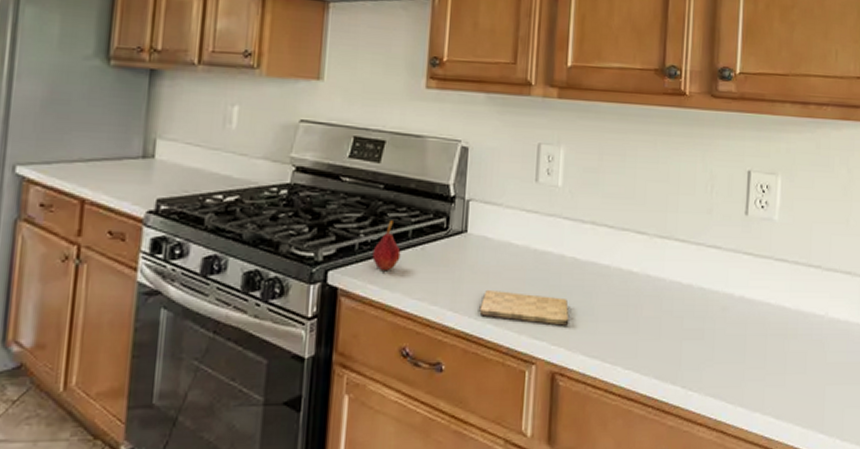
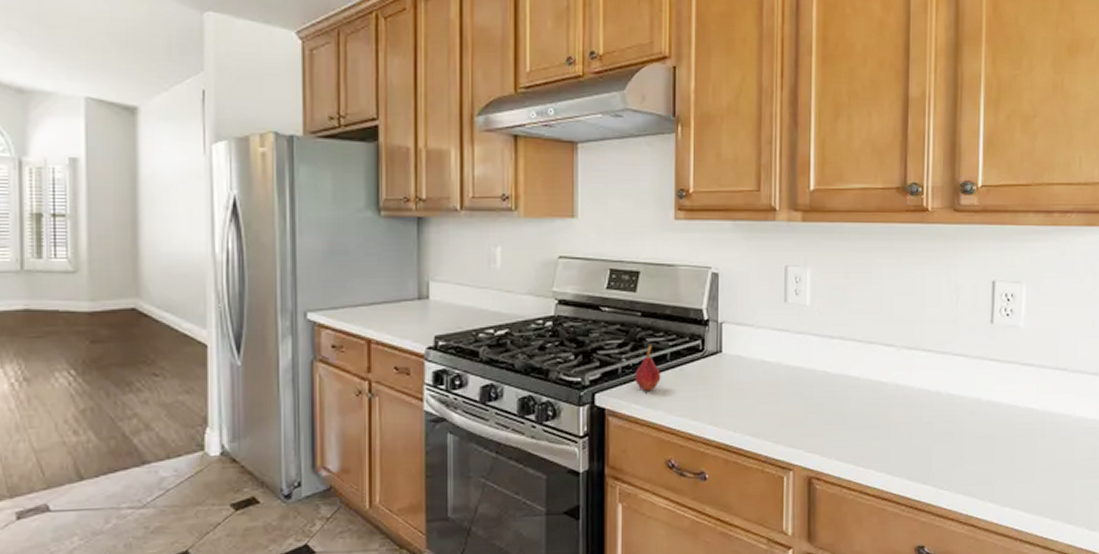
cutting board: present [479,289,569,326] -> none [737,404,823,435]

